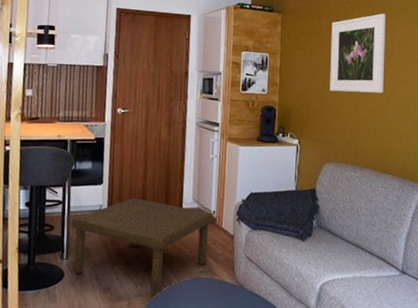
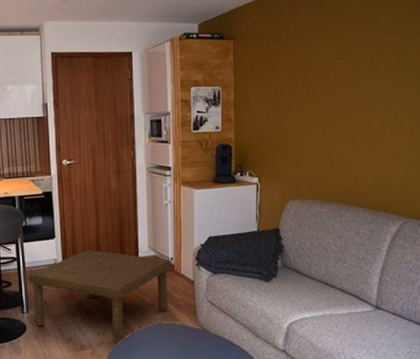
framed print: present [330,14,386,94] -> none [291,28,354,122]

